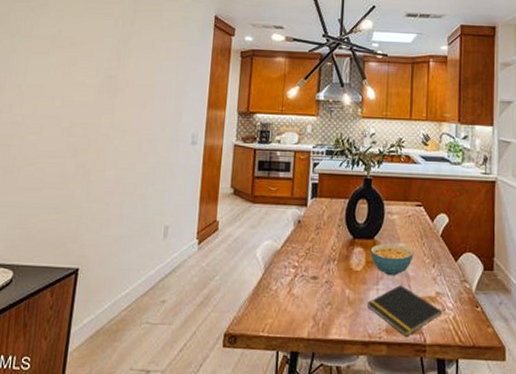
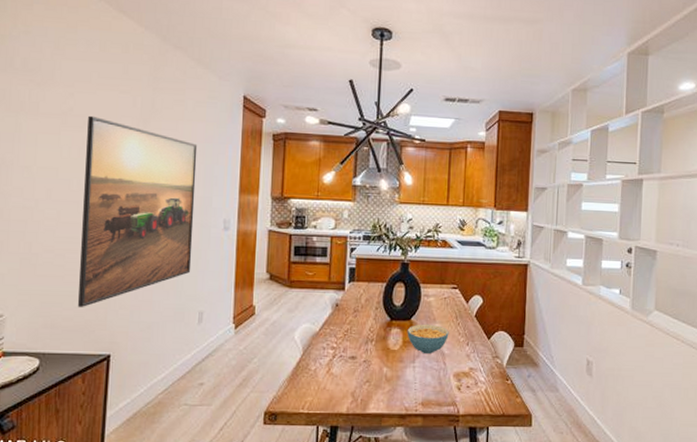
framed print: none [52,37,171,220] -> present [77,115,198,307]
notepad: present [367,285,443,337] -> none [404,362,476,409]

